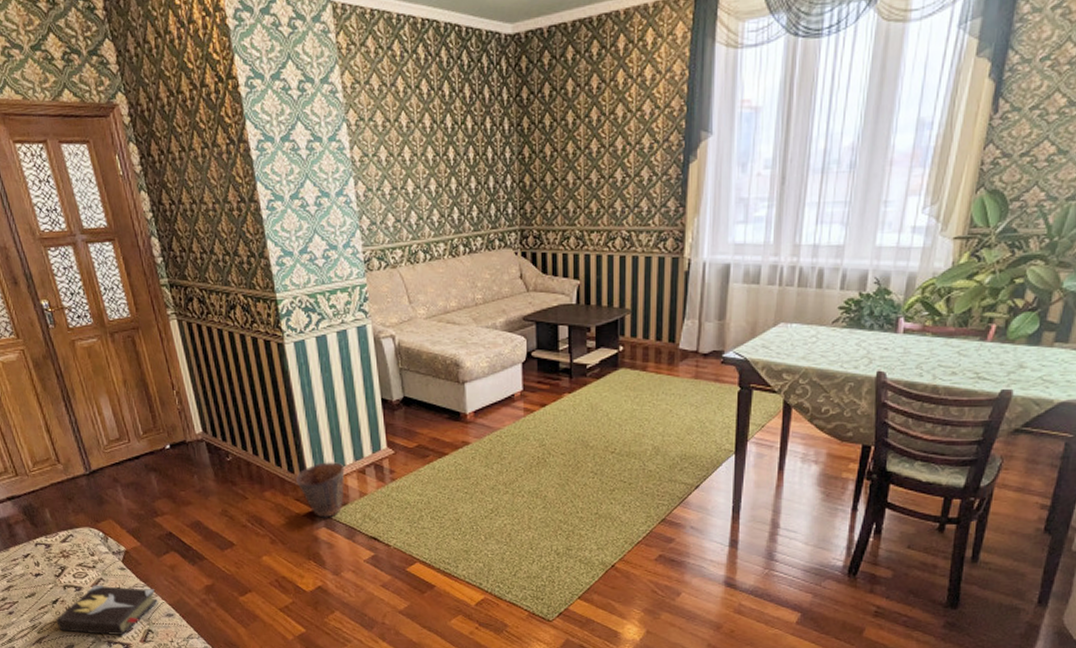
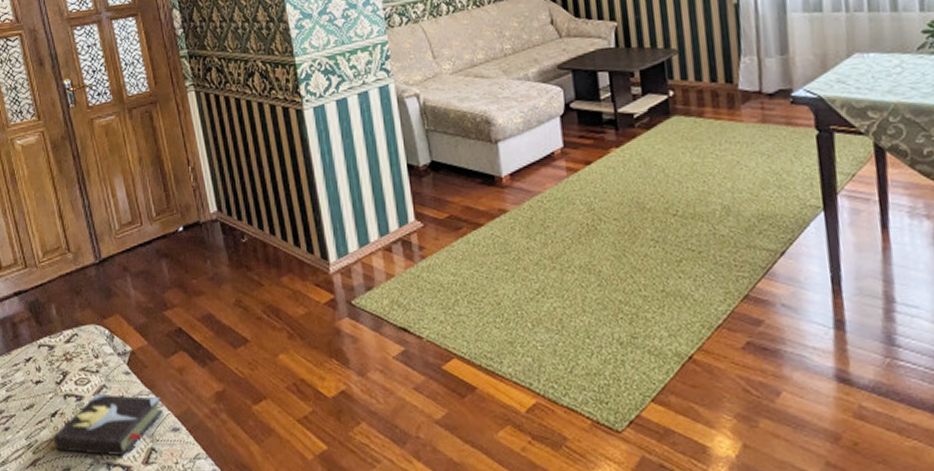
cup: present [295,462,345,518] -> none [315,239,369,306]

